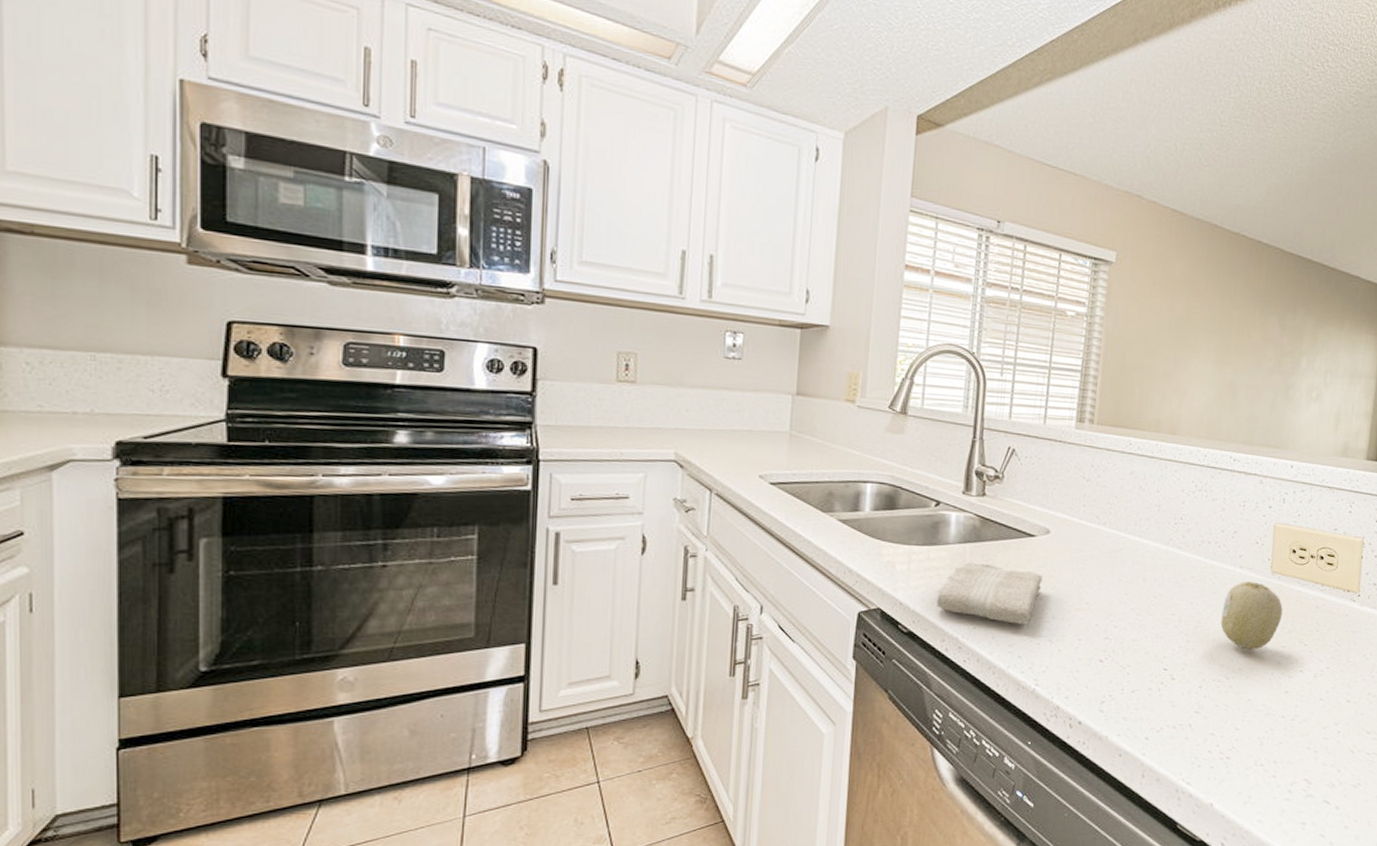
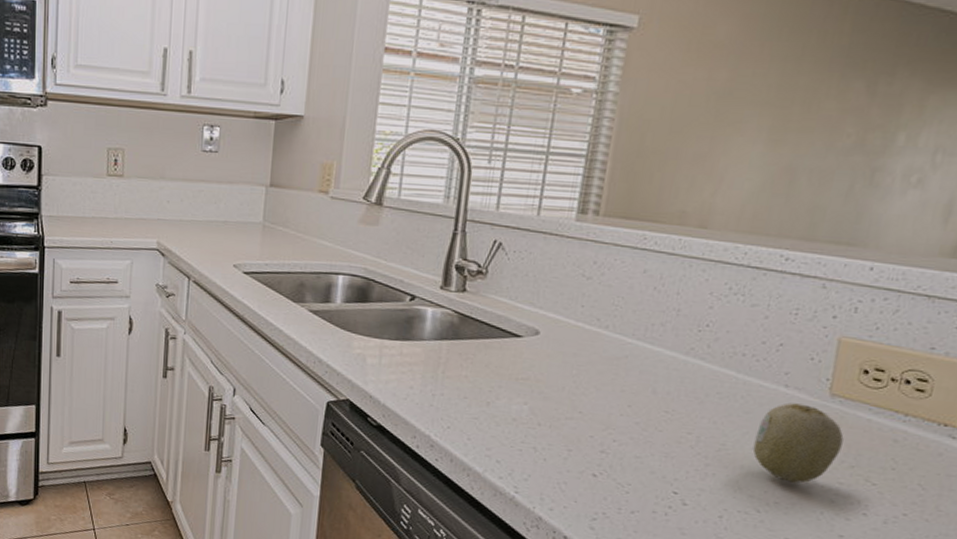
washcloth: present [936,562,1043,626] -> none [408,360,528,430]

